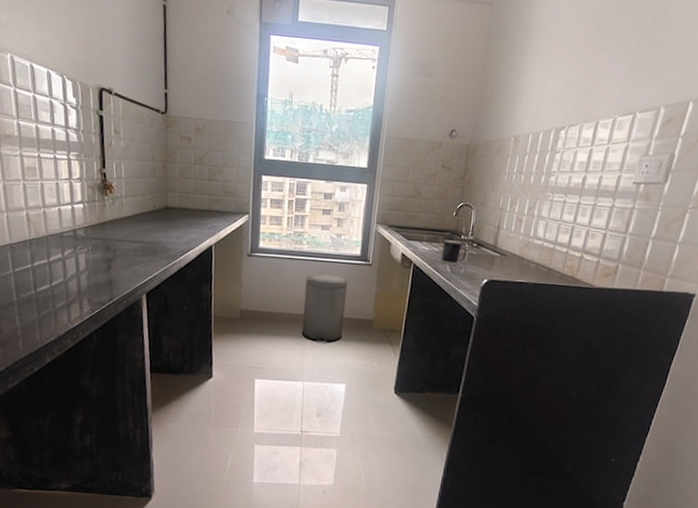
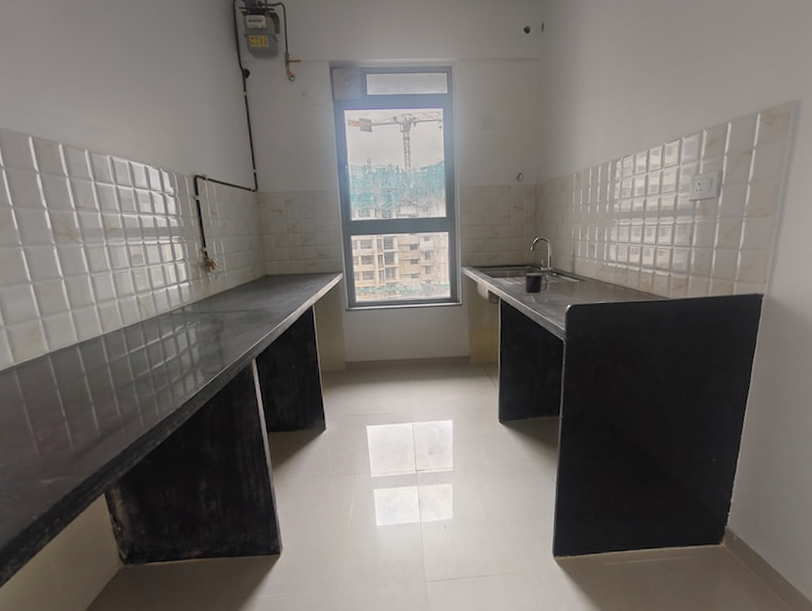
pedal bin: present [301,272,348,343] -> none [403,317,443,384]

